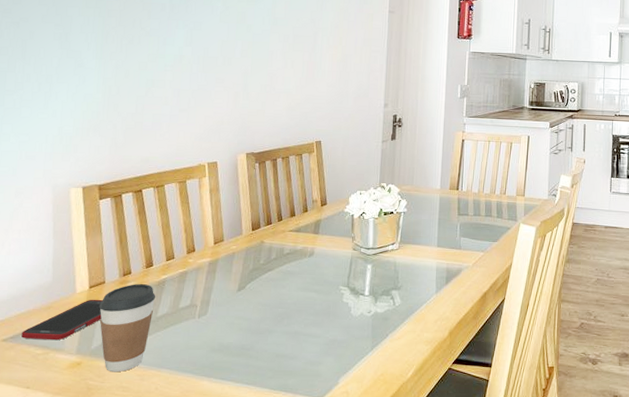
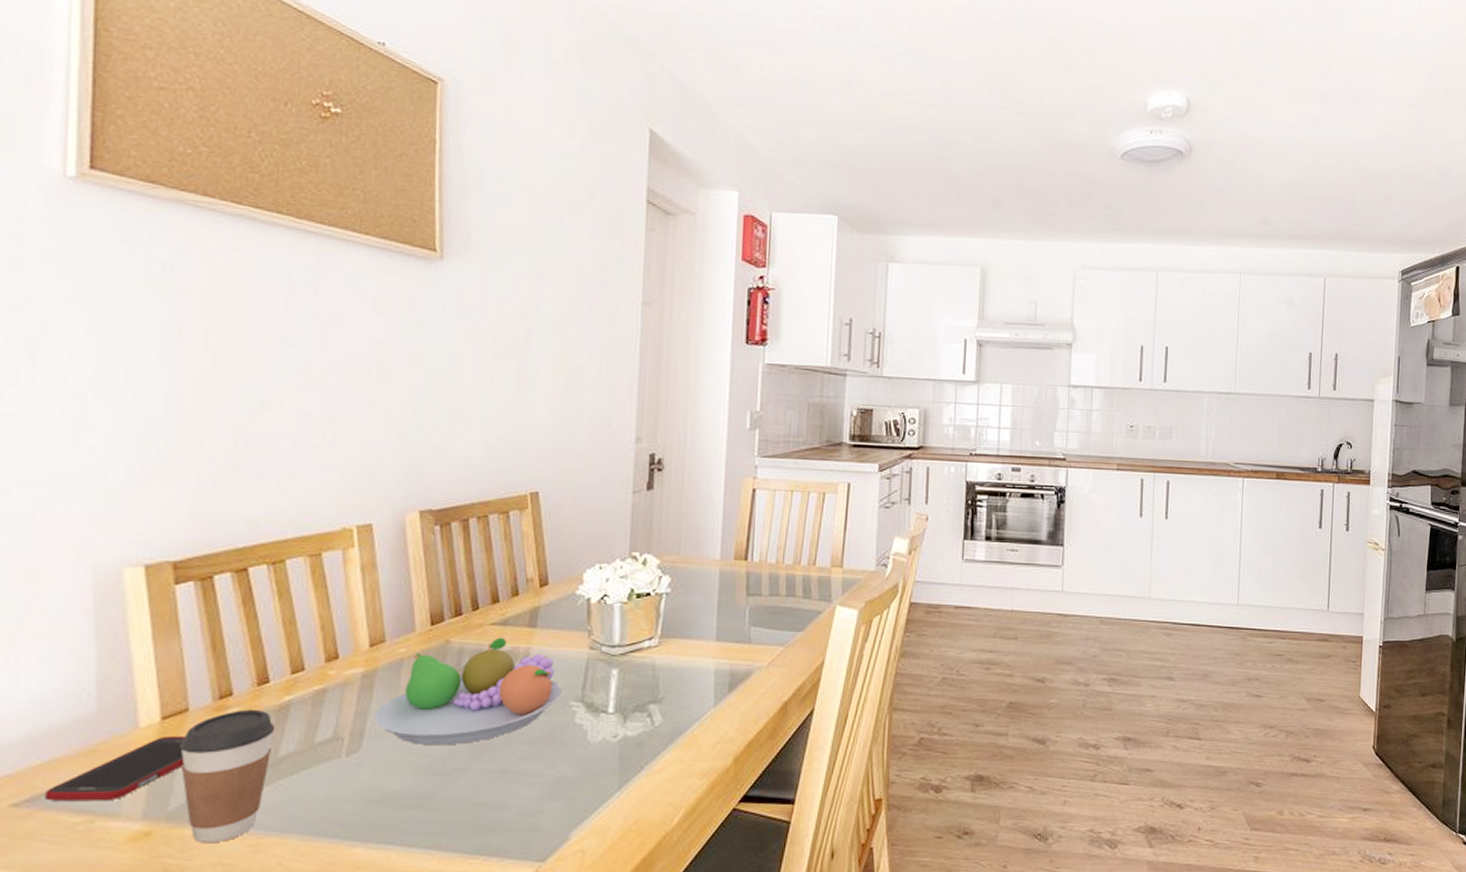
fruit bowl: none [215,240,335,314] -> present [373,637,562,746]

